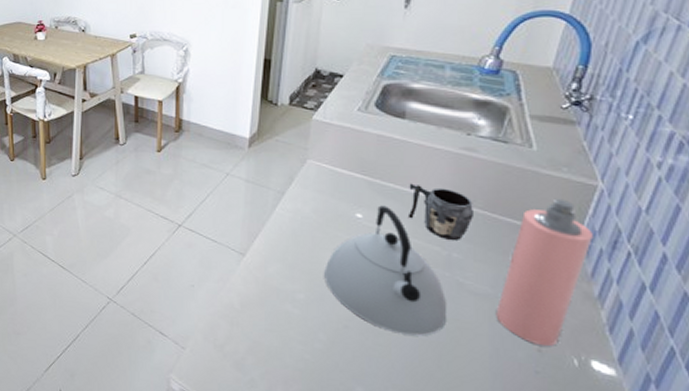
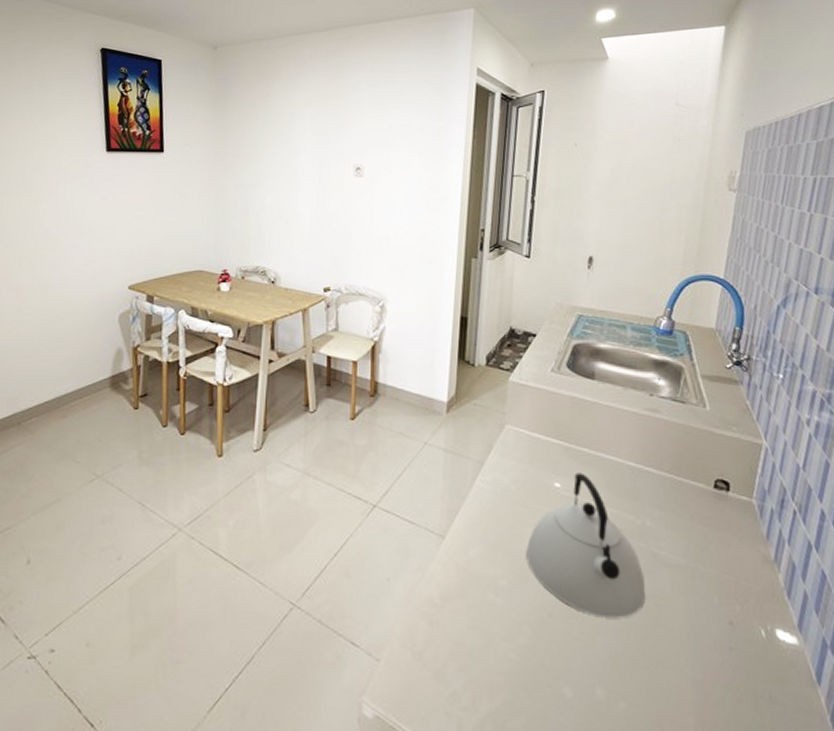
mug: present [407,183,475,240] -> none [602,447,663,507]
spray bottle: present [495,198,593,347] -> none [689,458,764,619]

